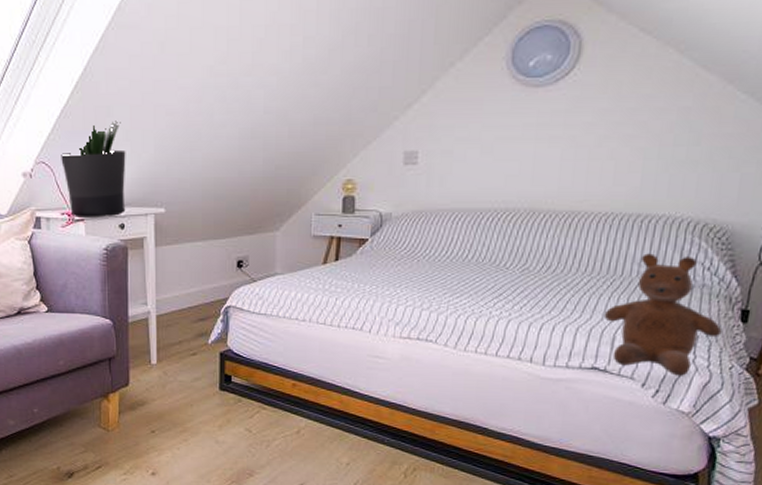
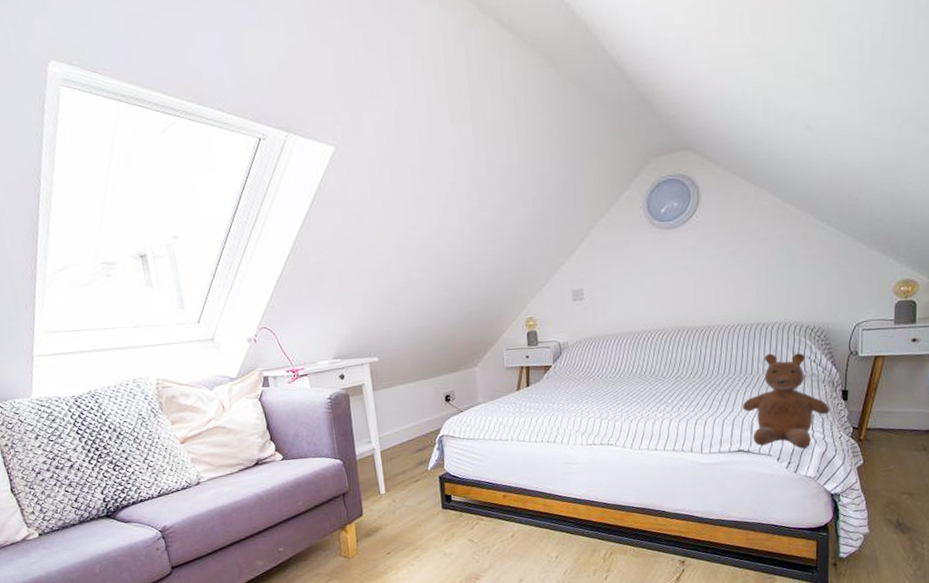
planter: present [61,121,126,219] -> none [281,285,344,374]

